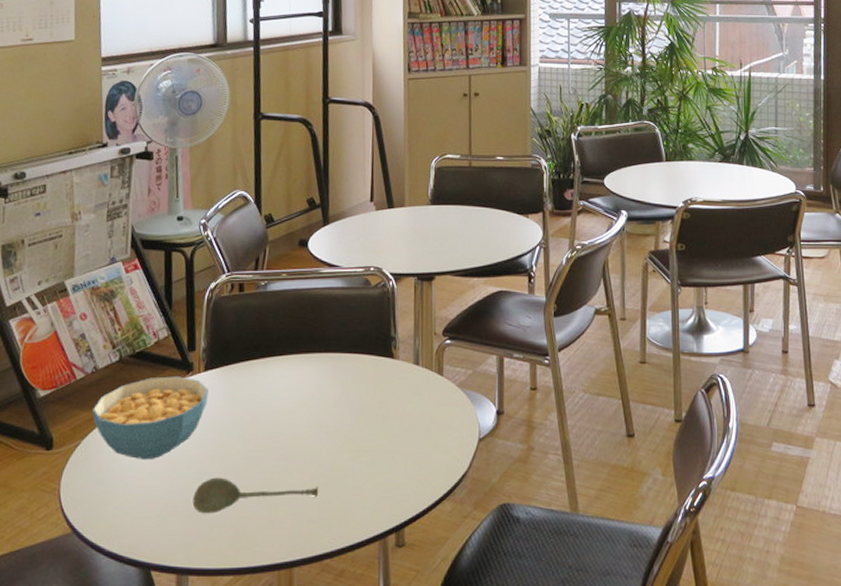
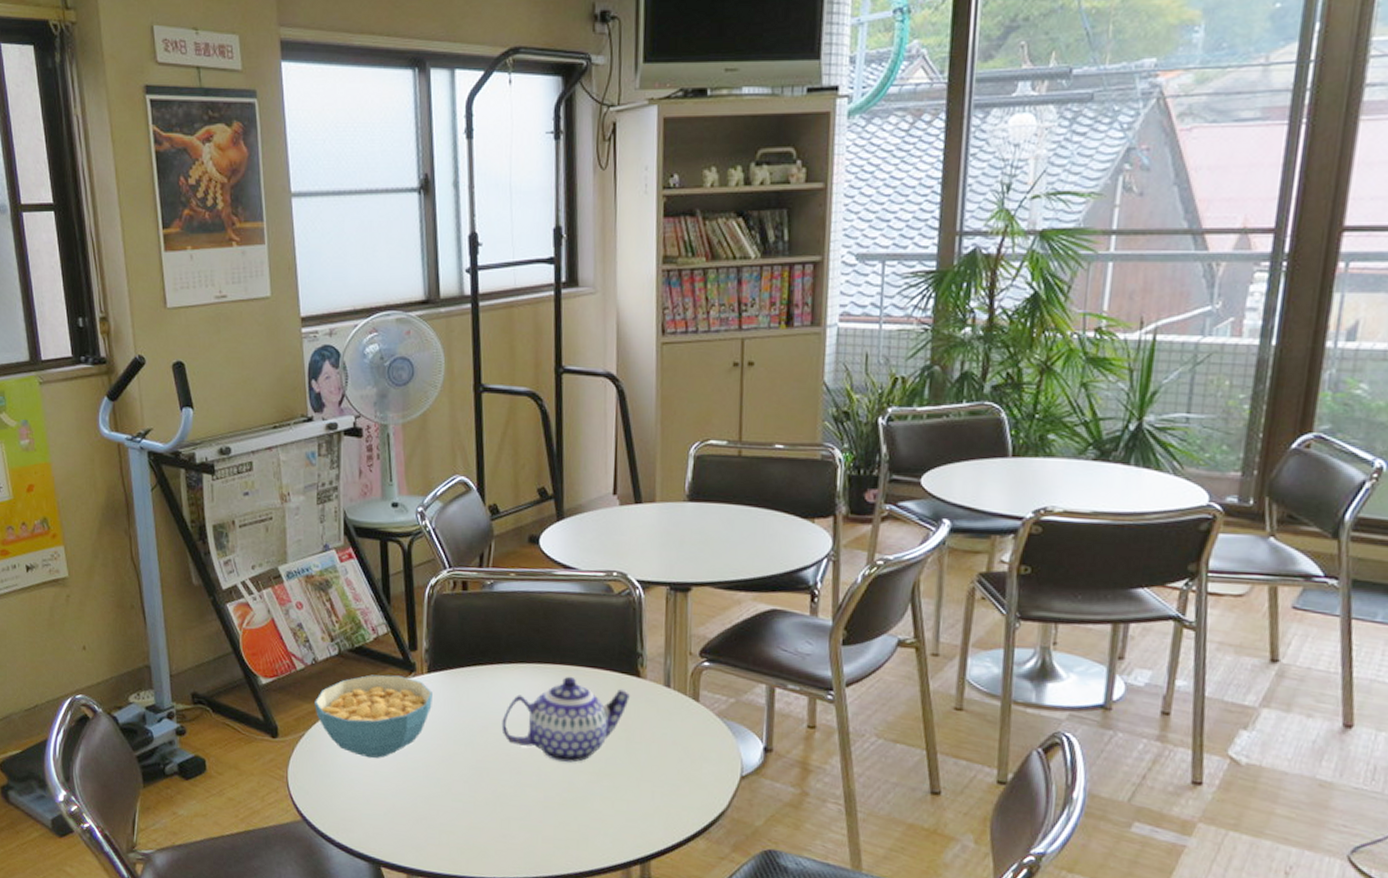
soupspoon: present [192,477,319,514] -> none [420,783,555,820]
teapot: none [272,362,385,443] -> present [501,676,630,763]

